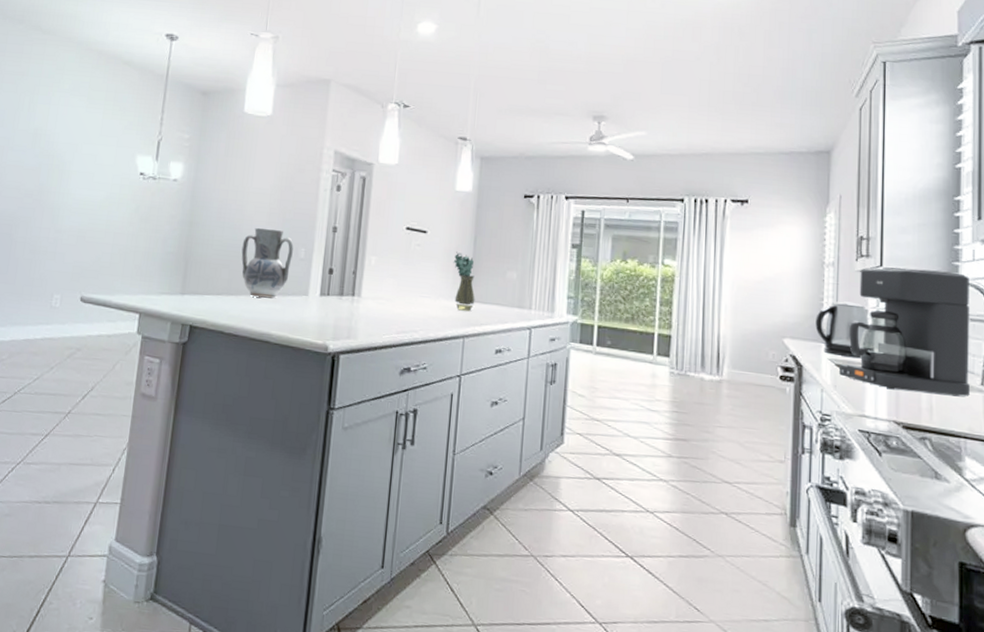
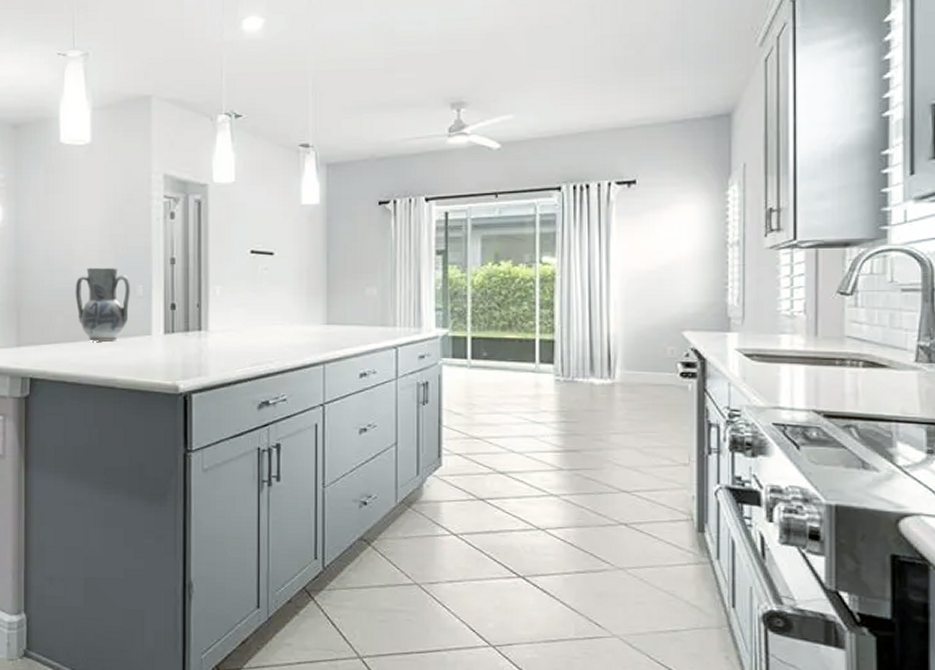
vase: present [453,251,475,312] -> none [305,271,333,335]
kettle: present [815,301,869,358] -> none [719,283,782,345]
coffee maker: present [838,268,970,397] -> none [747,240,902,377]

